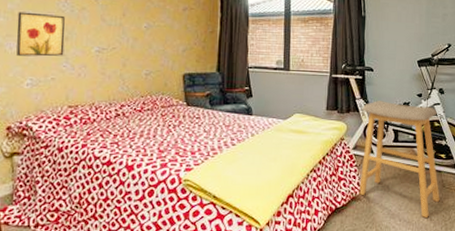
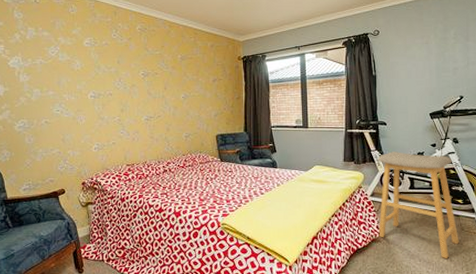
wall art: present [16,11,65,57] -> none [85,91,121,126]

